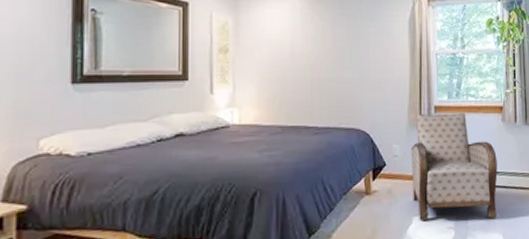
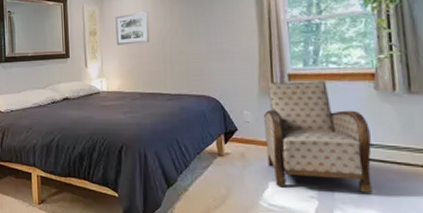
wall art: none [254,29,296,68] -> present [115,11,150,46]

